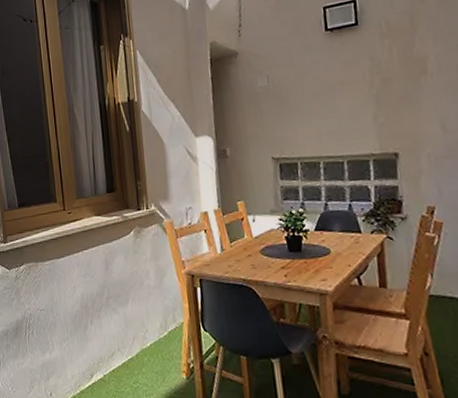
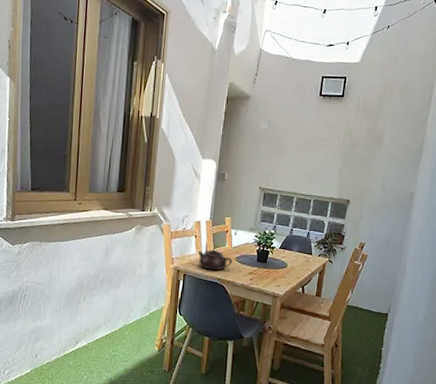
teapot: none [211,244,258,270] -> present [197,250,233,271]

